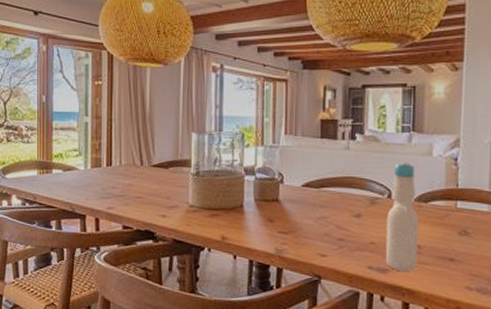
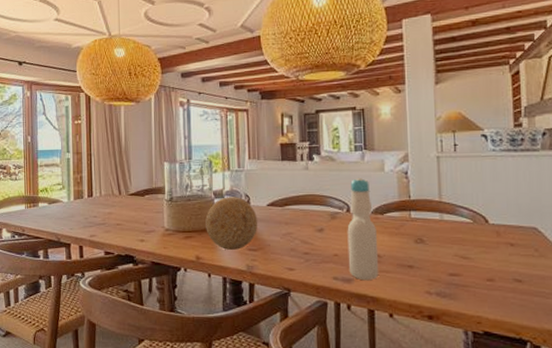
decorative ball: none [234,174,291,233] -> present [205,197,258,251]

